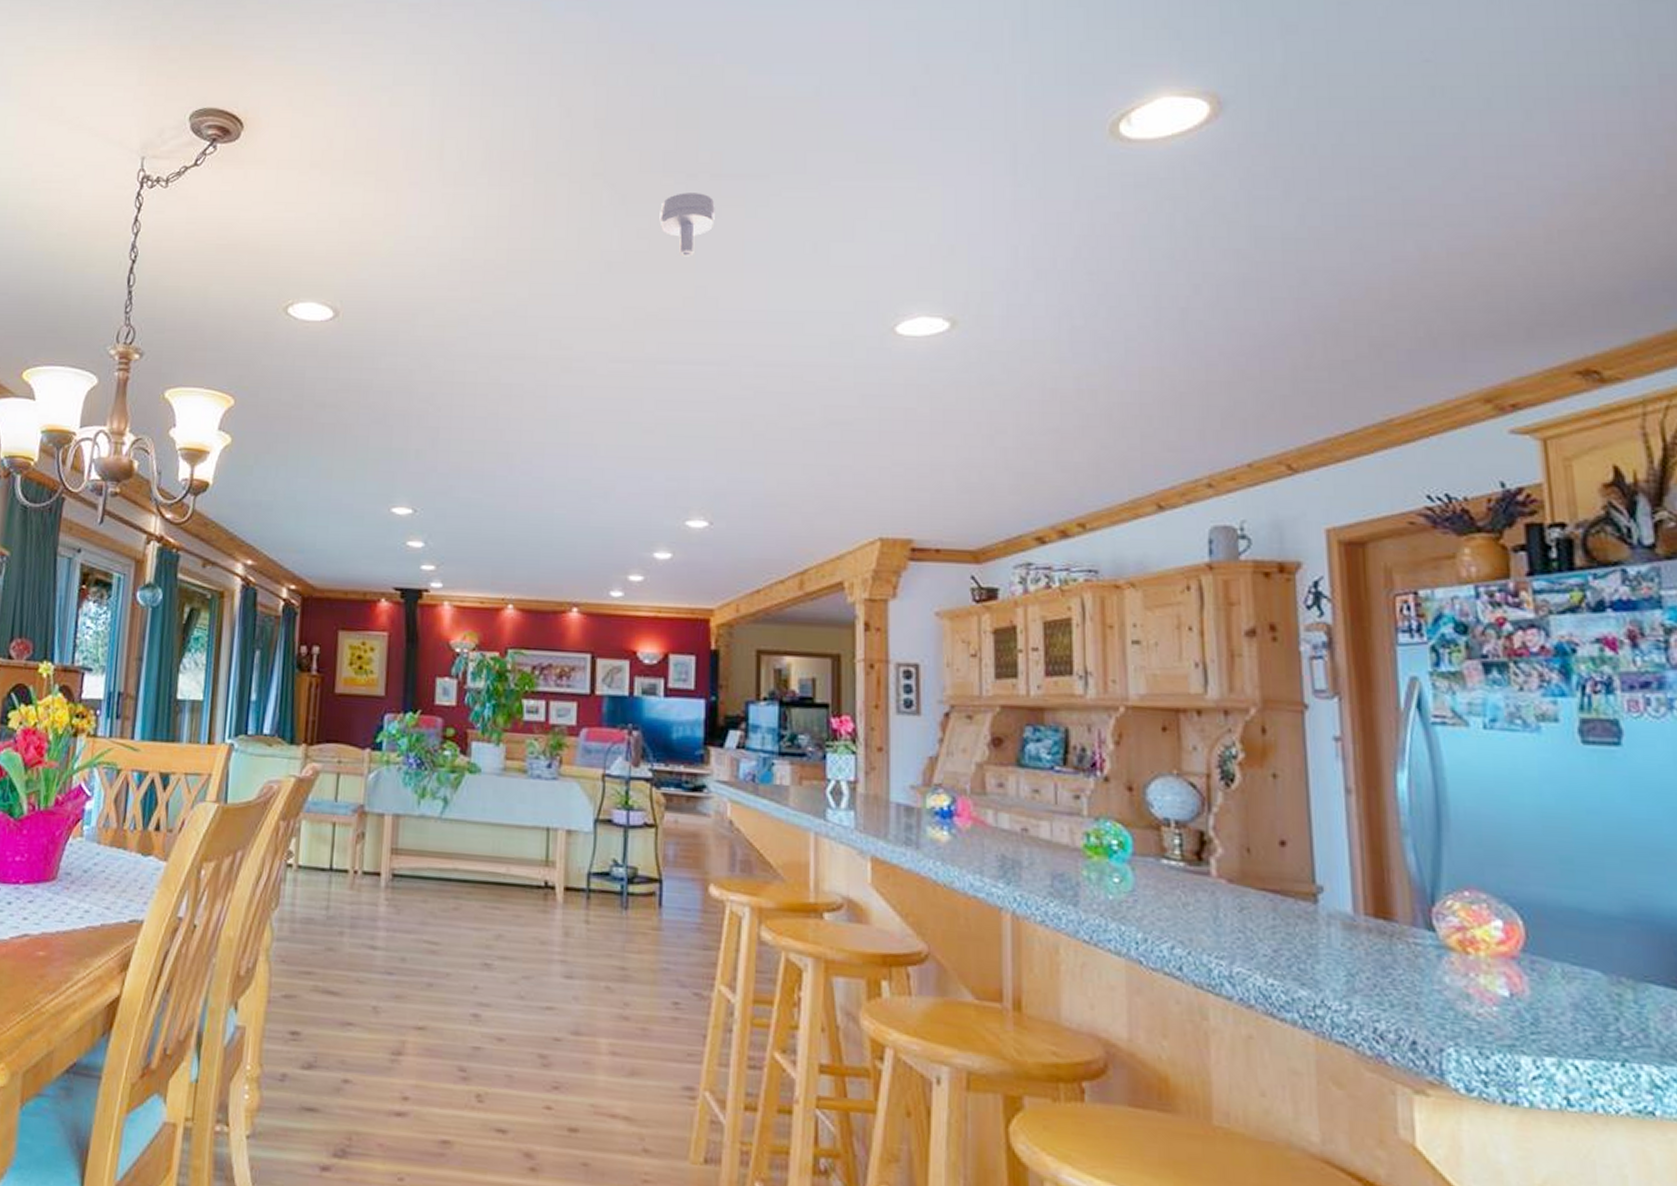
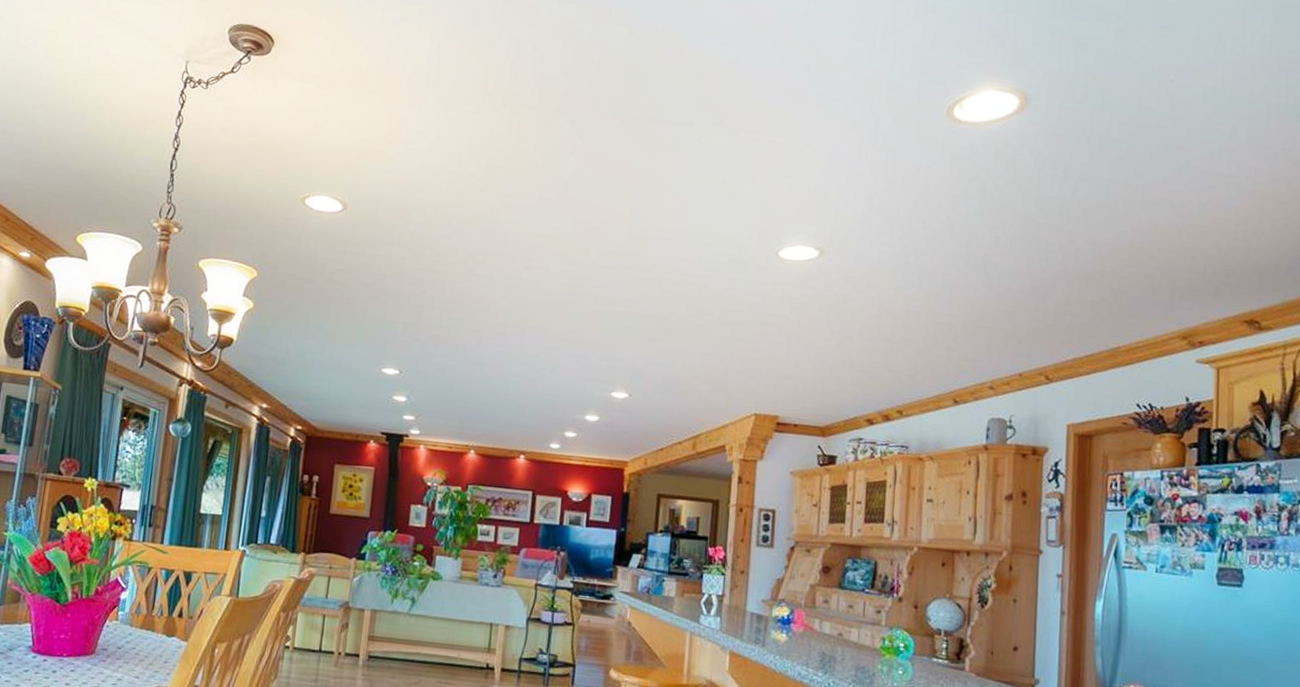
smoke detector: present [659,193,715,257] -> none [607,132,650,184]

